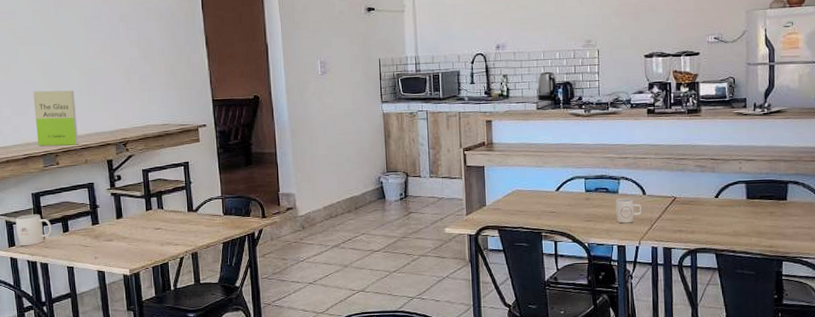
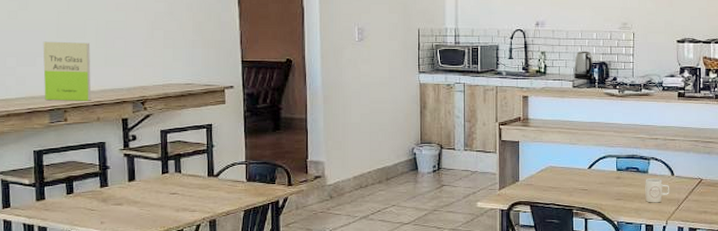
mug: present [15,214,52,246] -> none [12,173,55,208]

